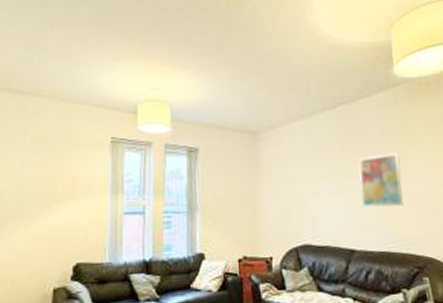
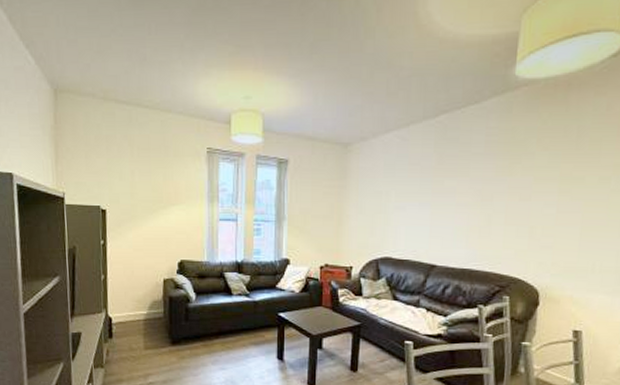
wall art: present [358,152,403,208] -> none [450,168,503,226]

